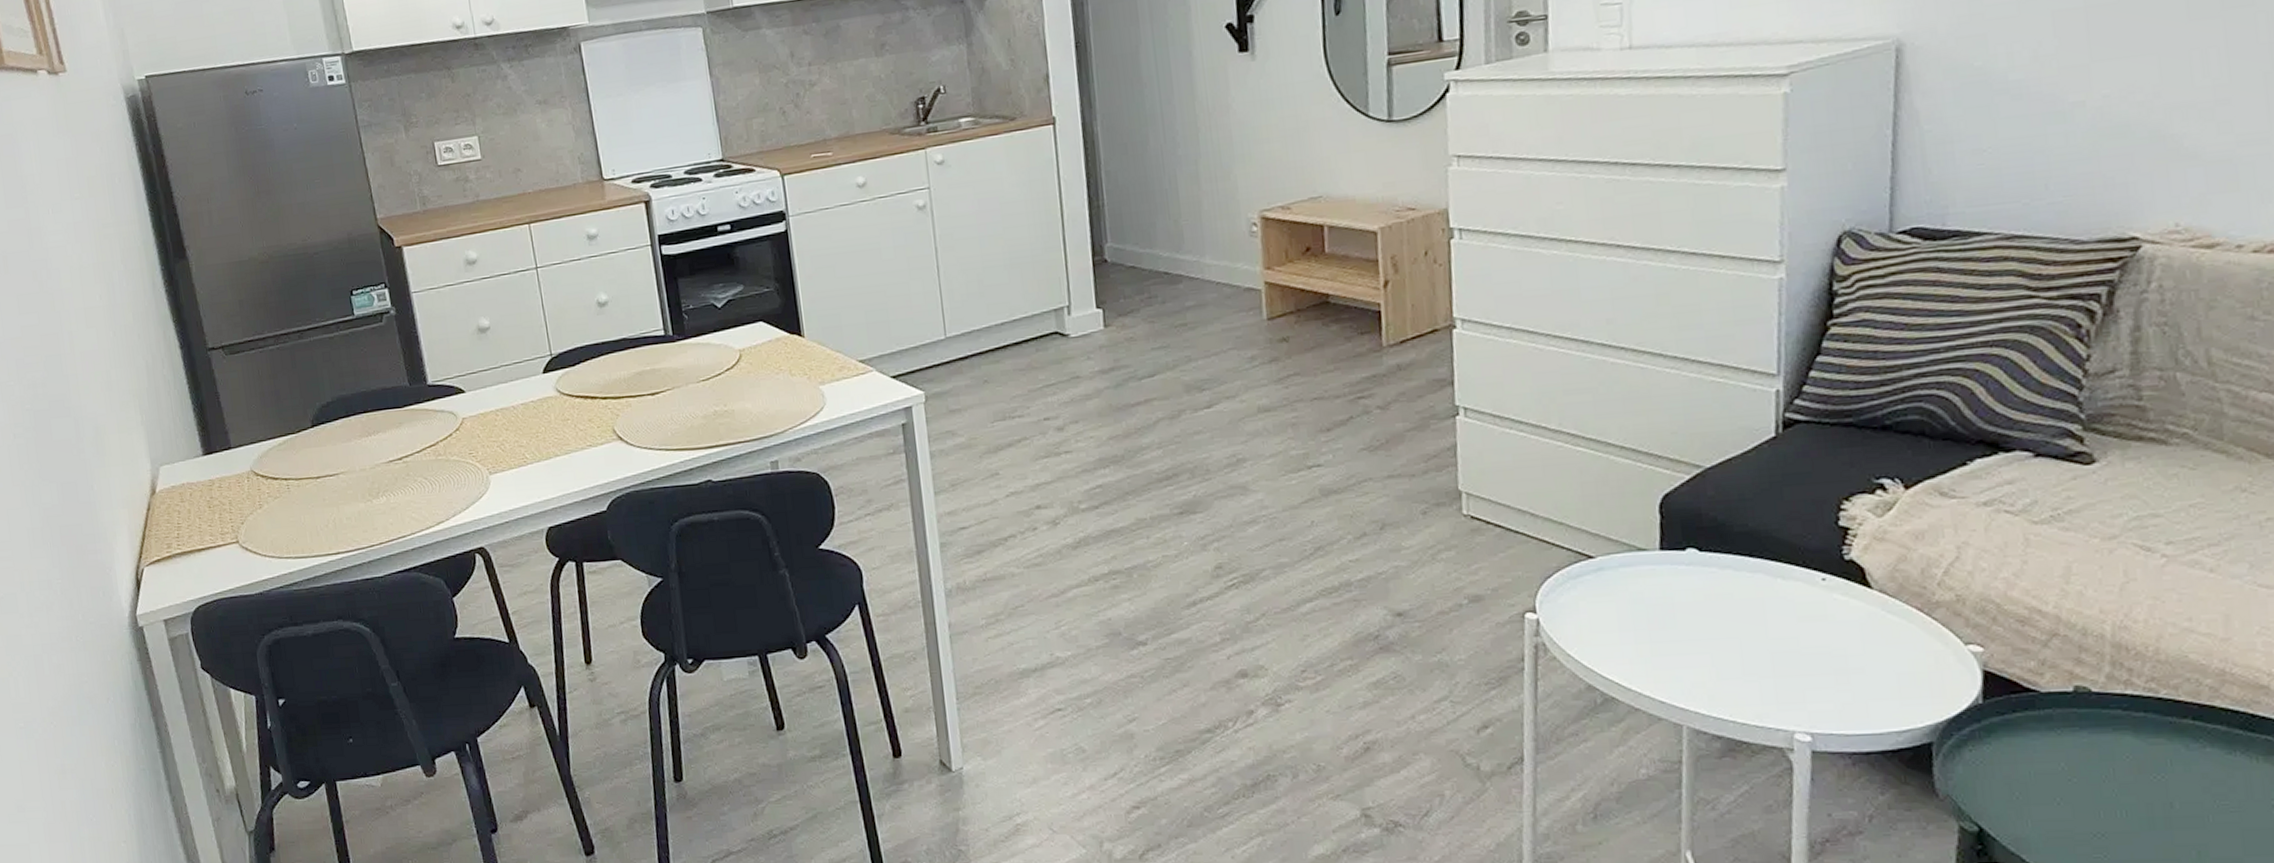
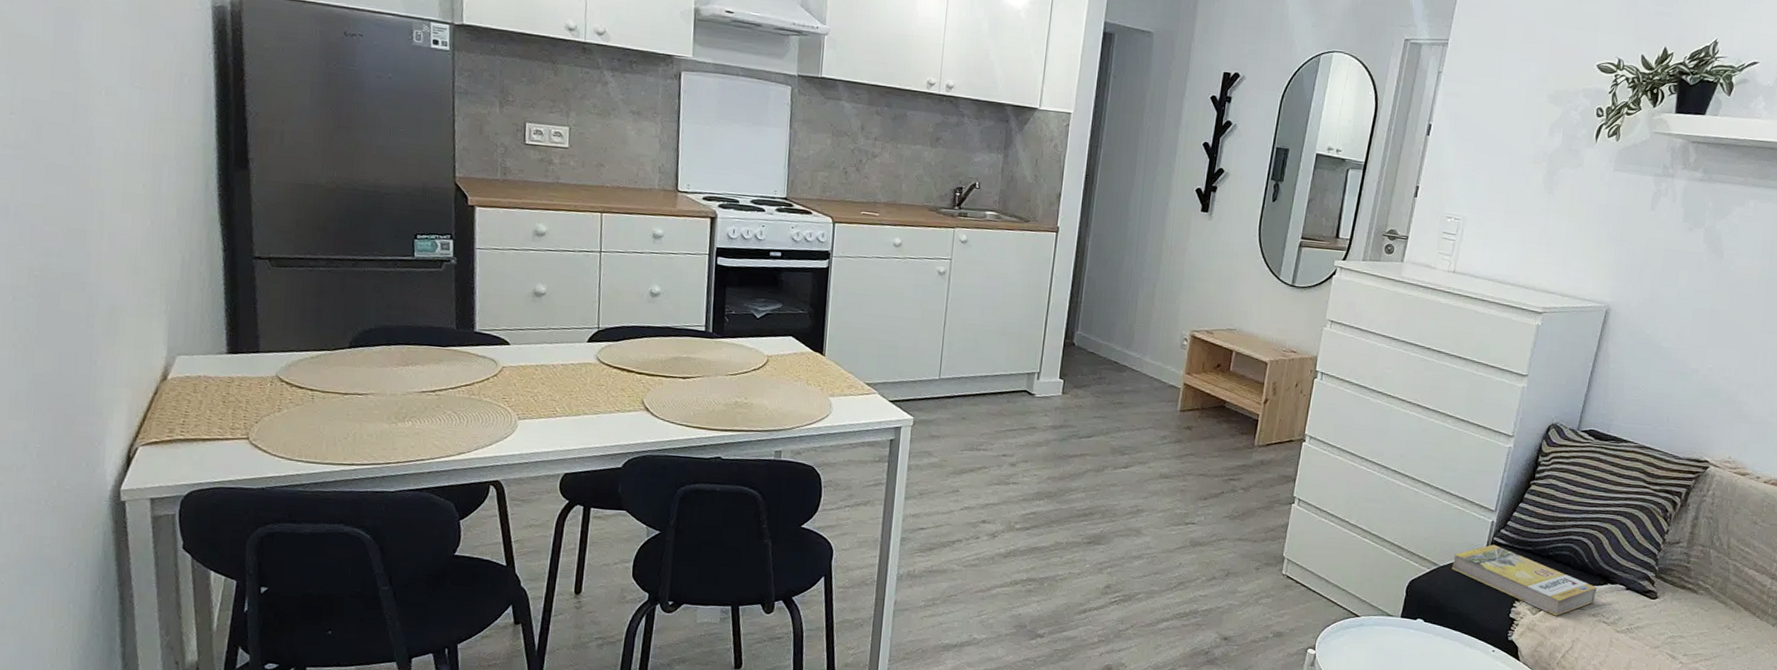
book: none [1725,423,1982,514] -> present [1451,544,1597,616]

